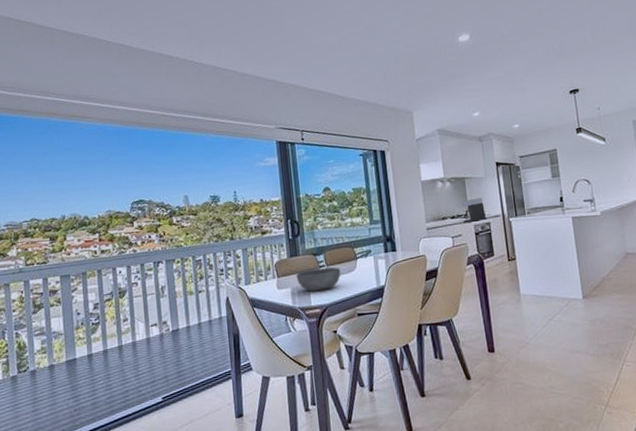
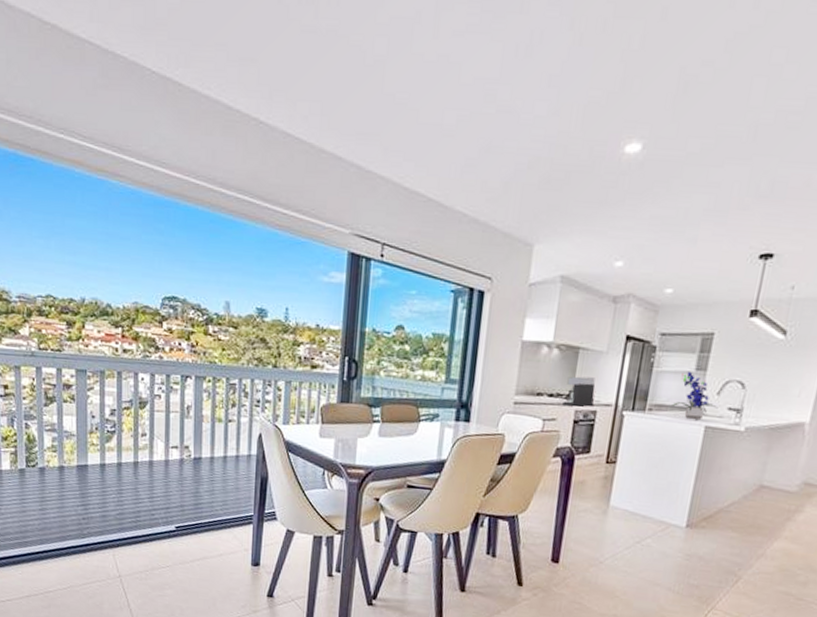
bowl: present [296,267,341,292] -> none [343,421,398,451]
flower arrangement: none [543,179,577,215] -> present [671,371,718,421]

